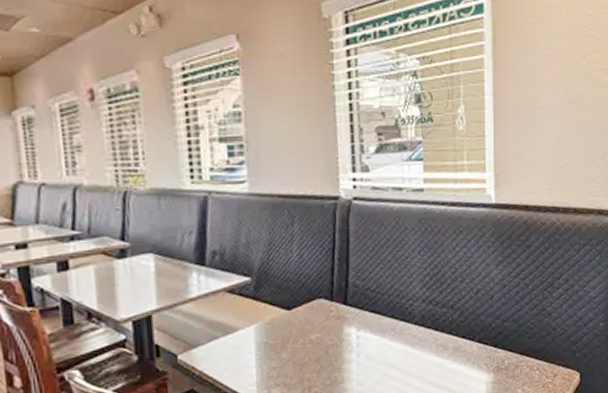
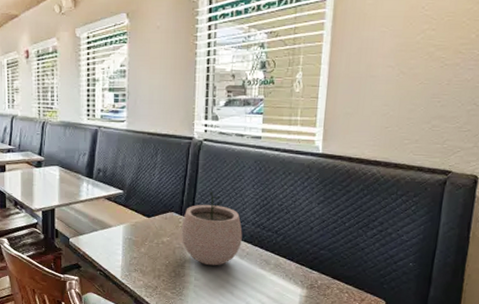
plant pot: none [333,263,412,363] -> present [181,190,243,266]

